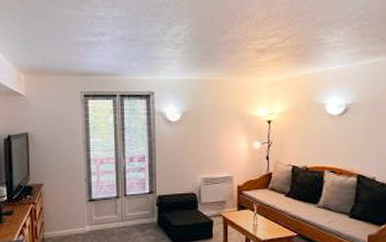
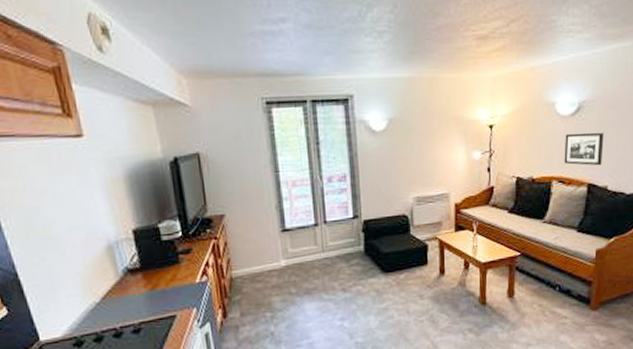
picture frame: none [334,130,370,160] -> present [564,132,604,166]

